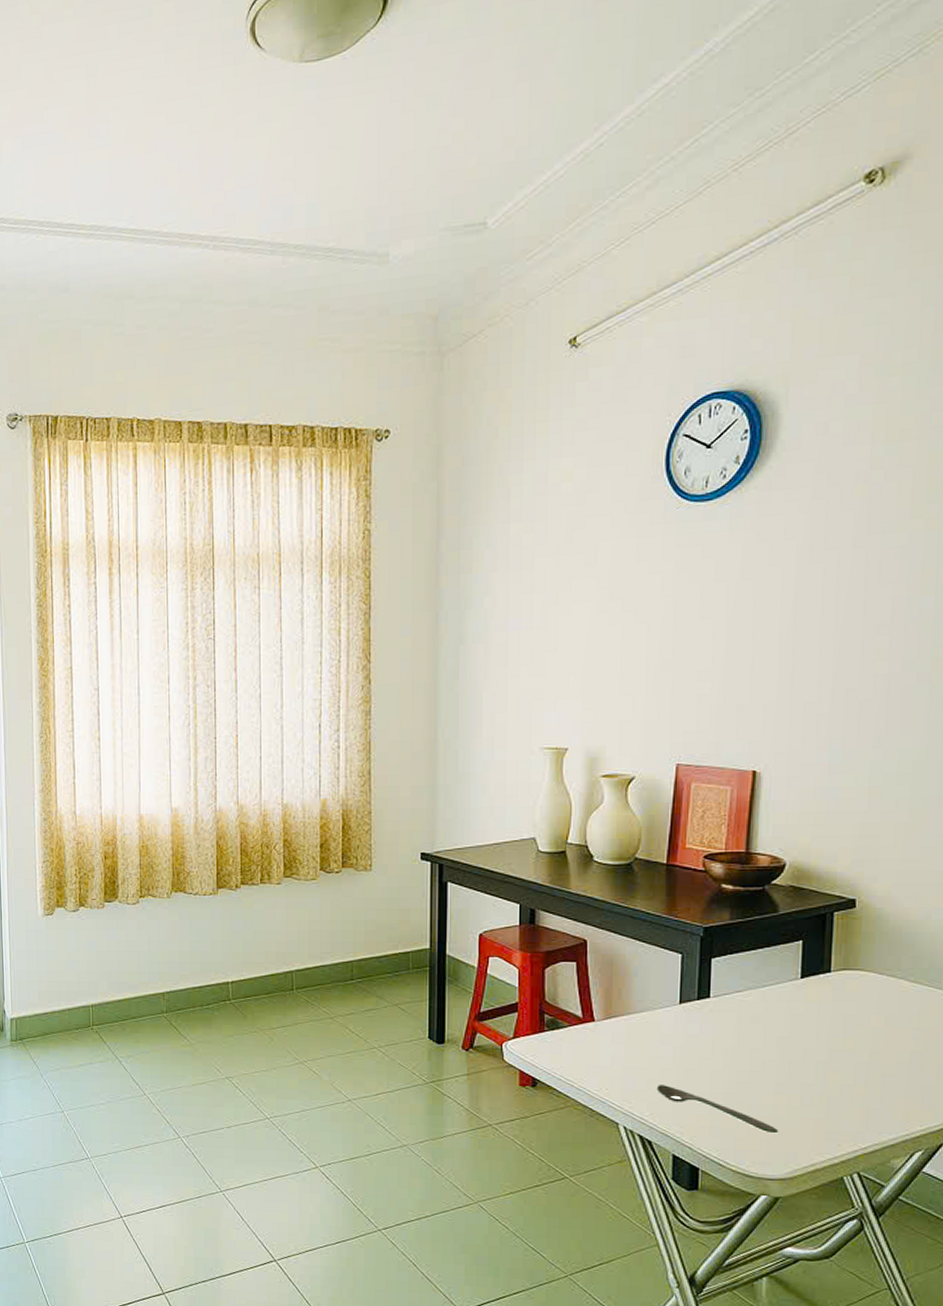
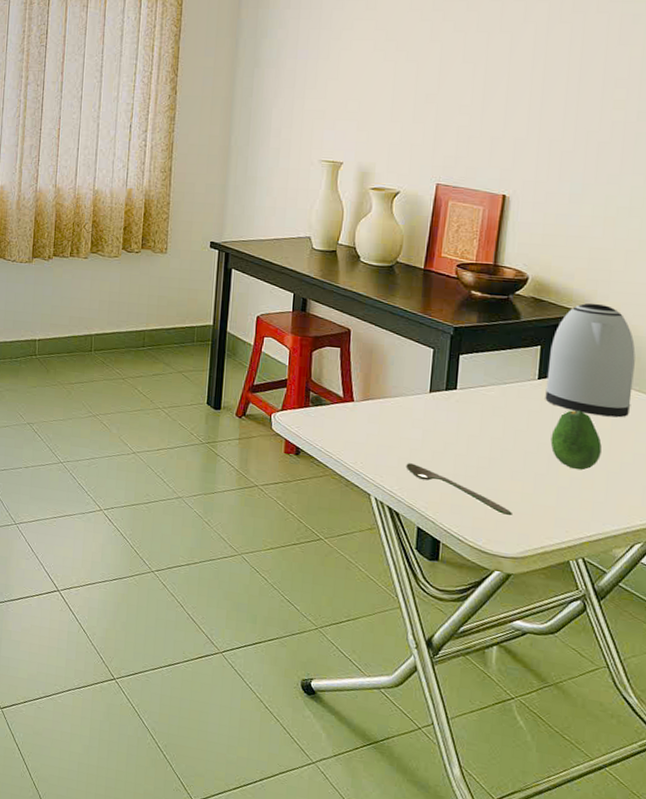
kettle: none [809,886,909,1014] -> present [545,303,636,418]
fruit: none [817,1009,875,1076] -> present [550,410,602,471]

